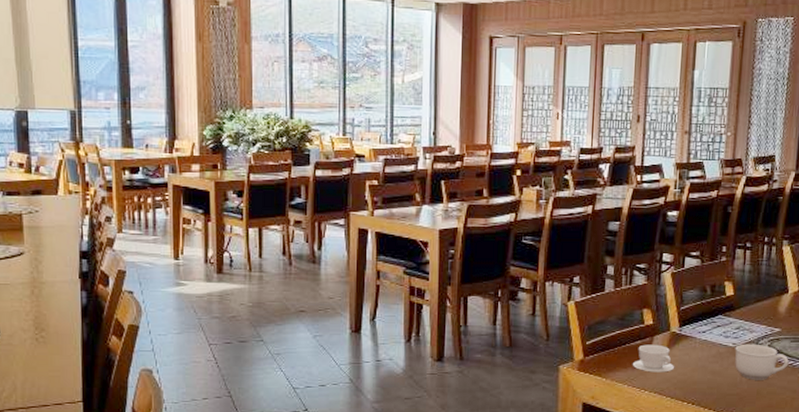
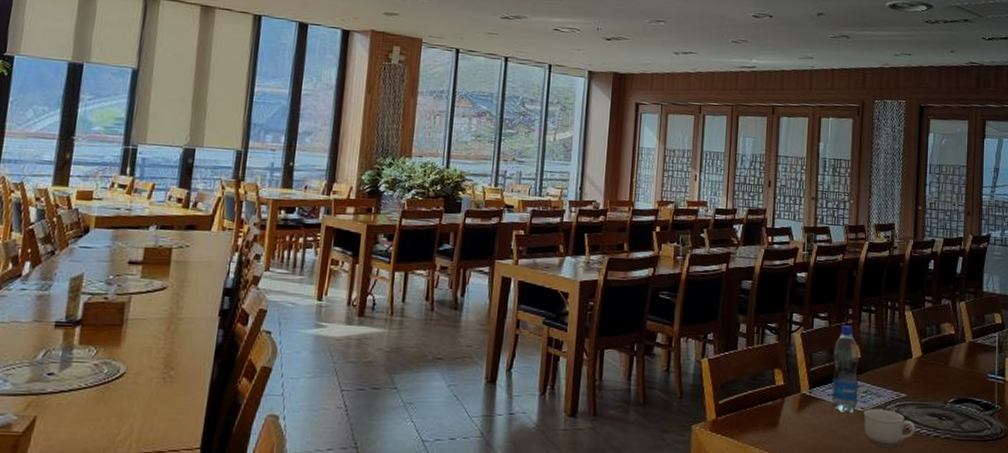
teacup: present [632,344,675,372] -> none [763,406,806,436]
bottle: none [702,263,732,348] -> present [831,325,859,413]

